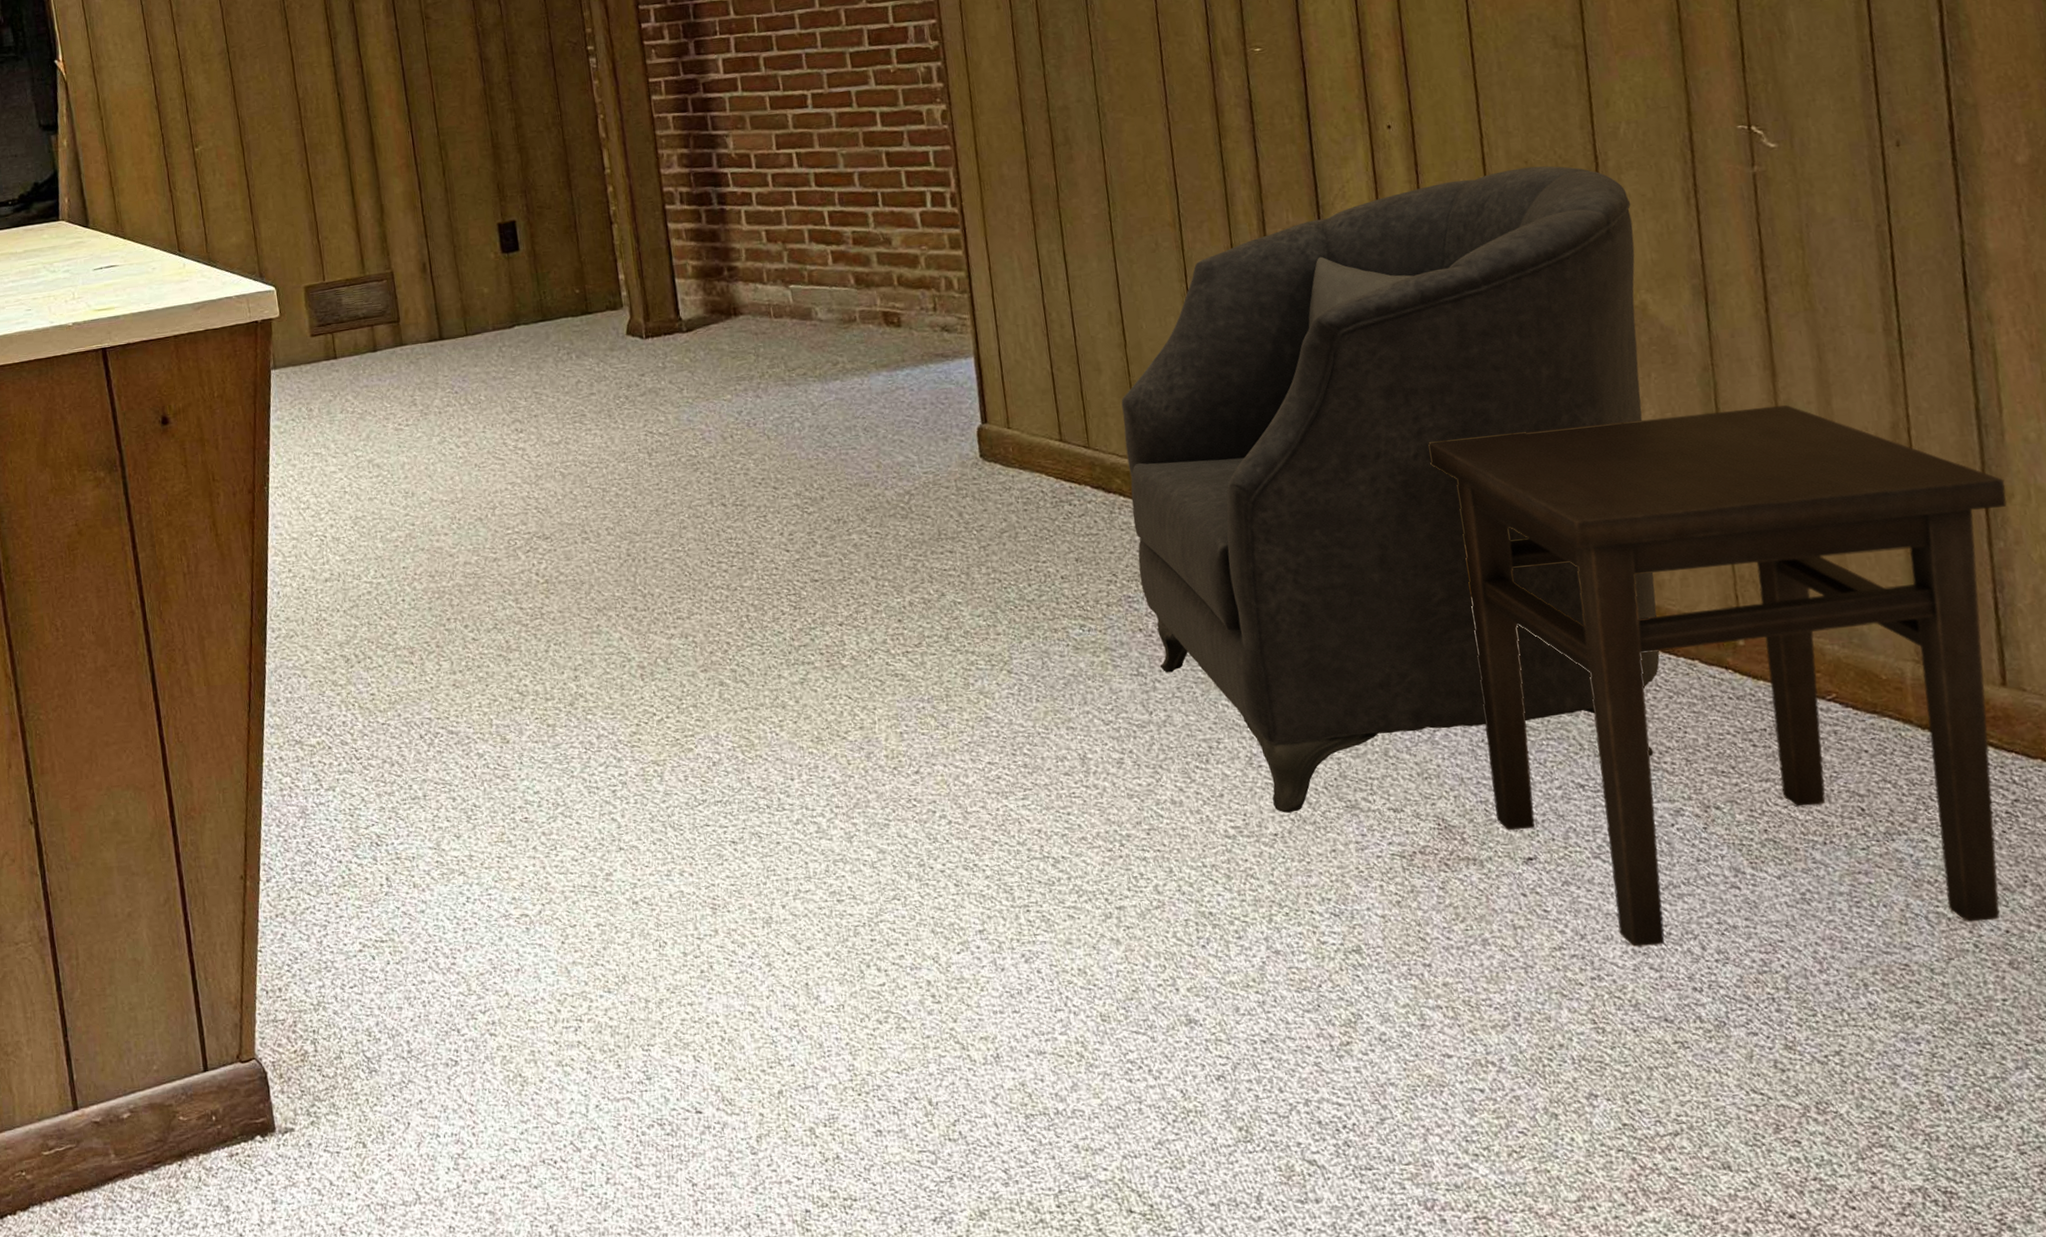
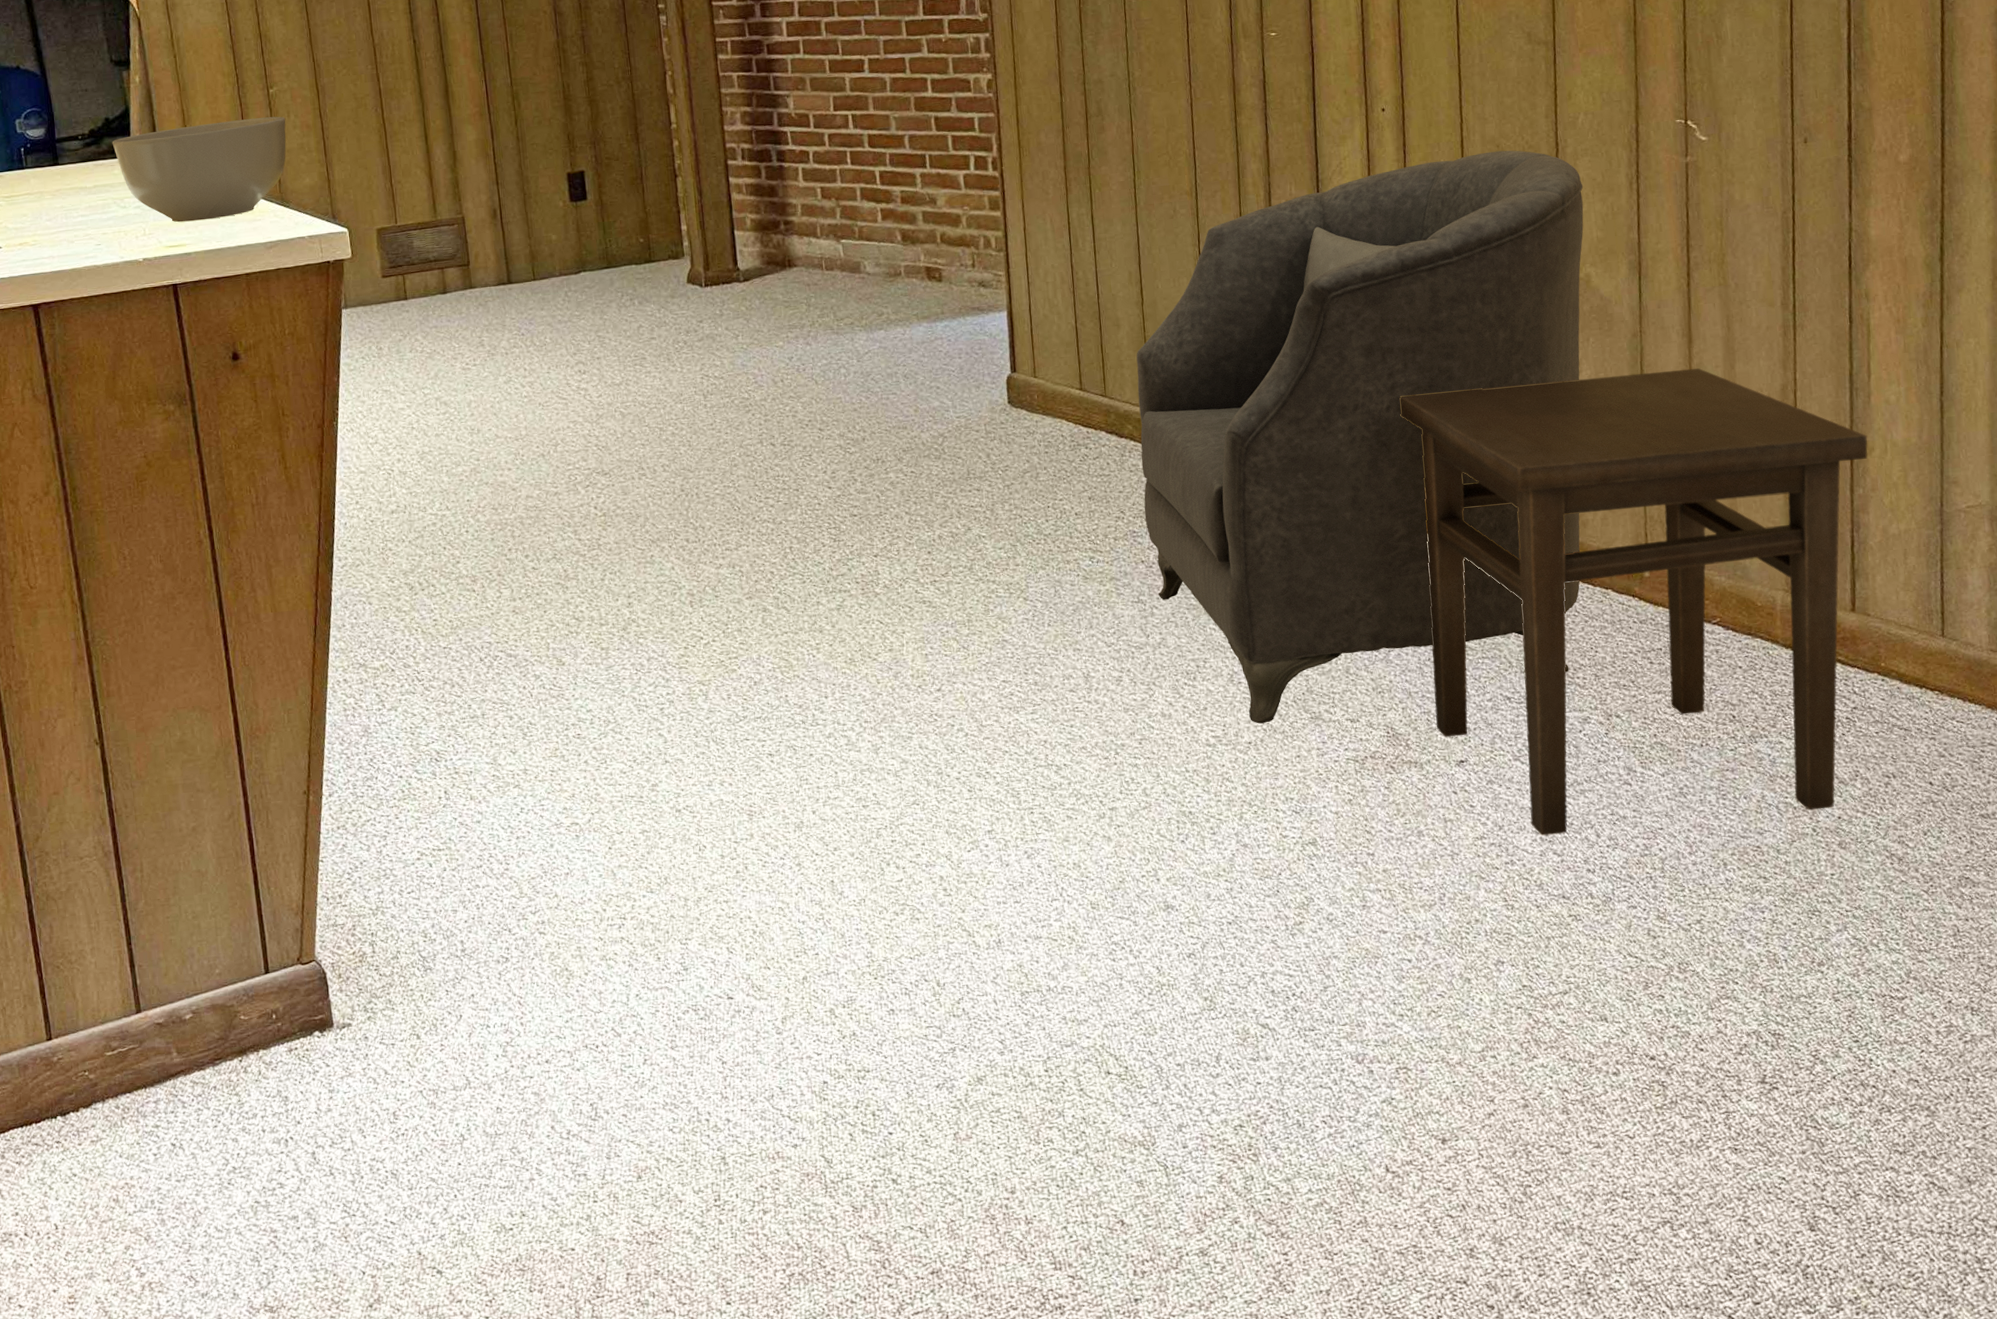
bowl: none [41,175,213,286] -> present [112,116,287,223]

